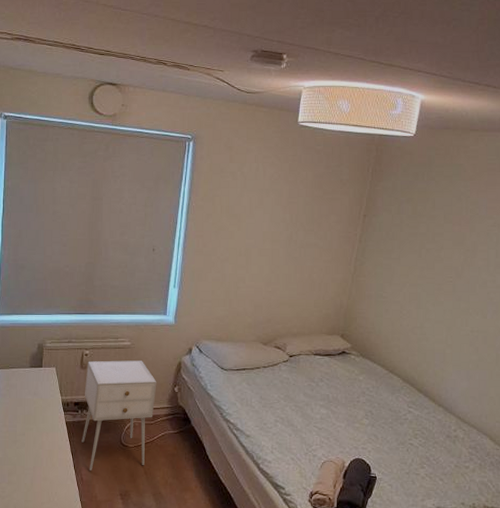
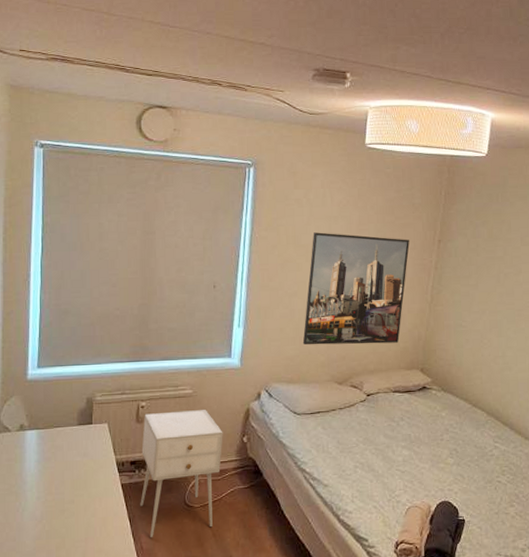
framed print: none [232,203,336,309] -> present [302,232,410,345]

